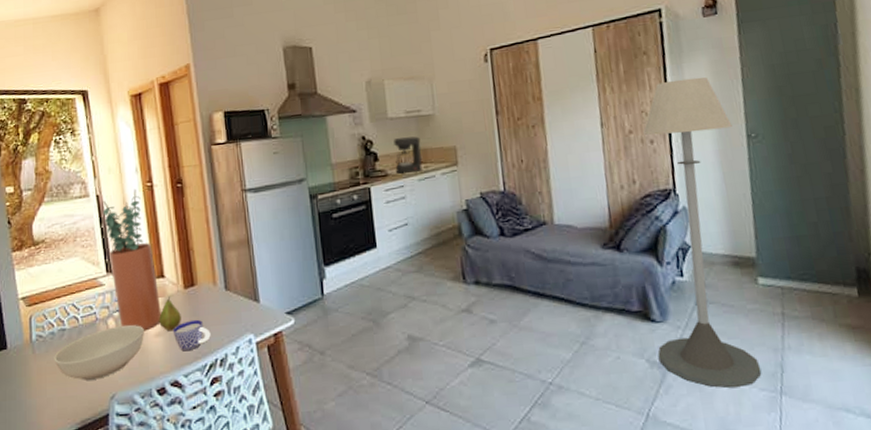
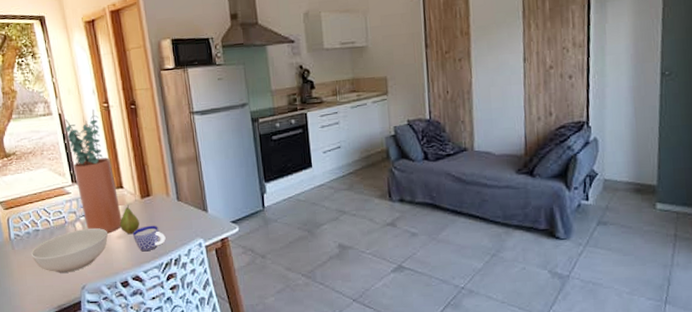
coffee maker: present [393,136,422,174] -> none [329,66,355,102]
floor lamp: present [643,77,762,389] -> none [559,15,651,297]

